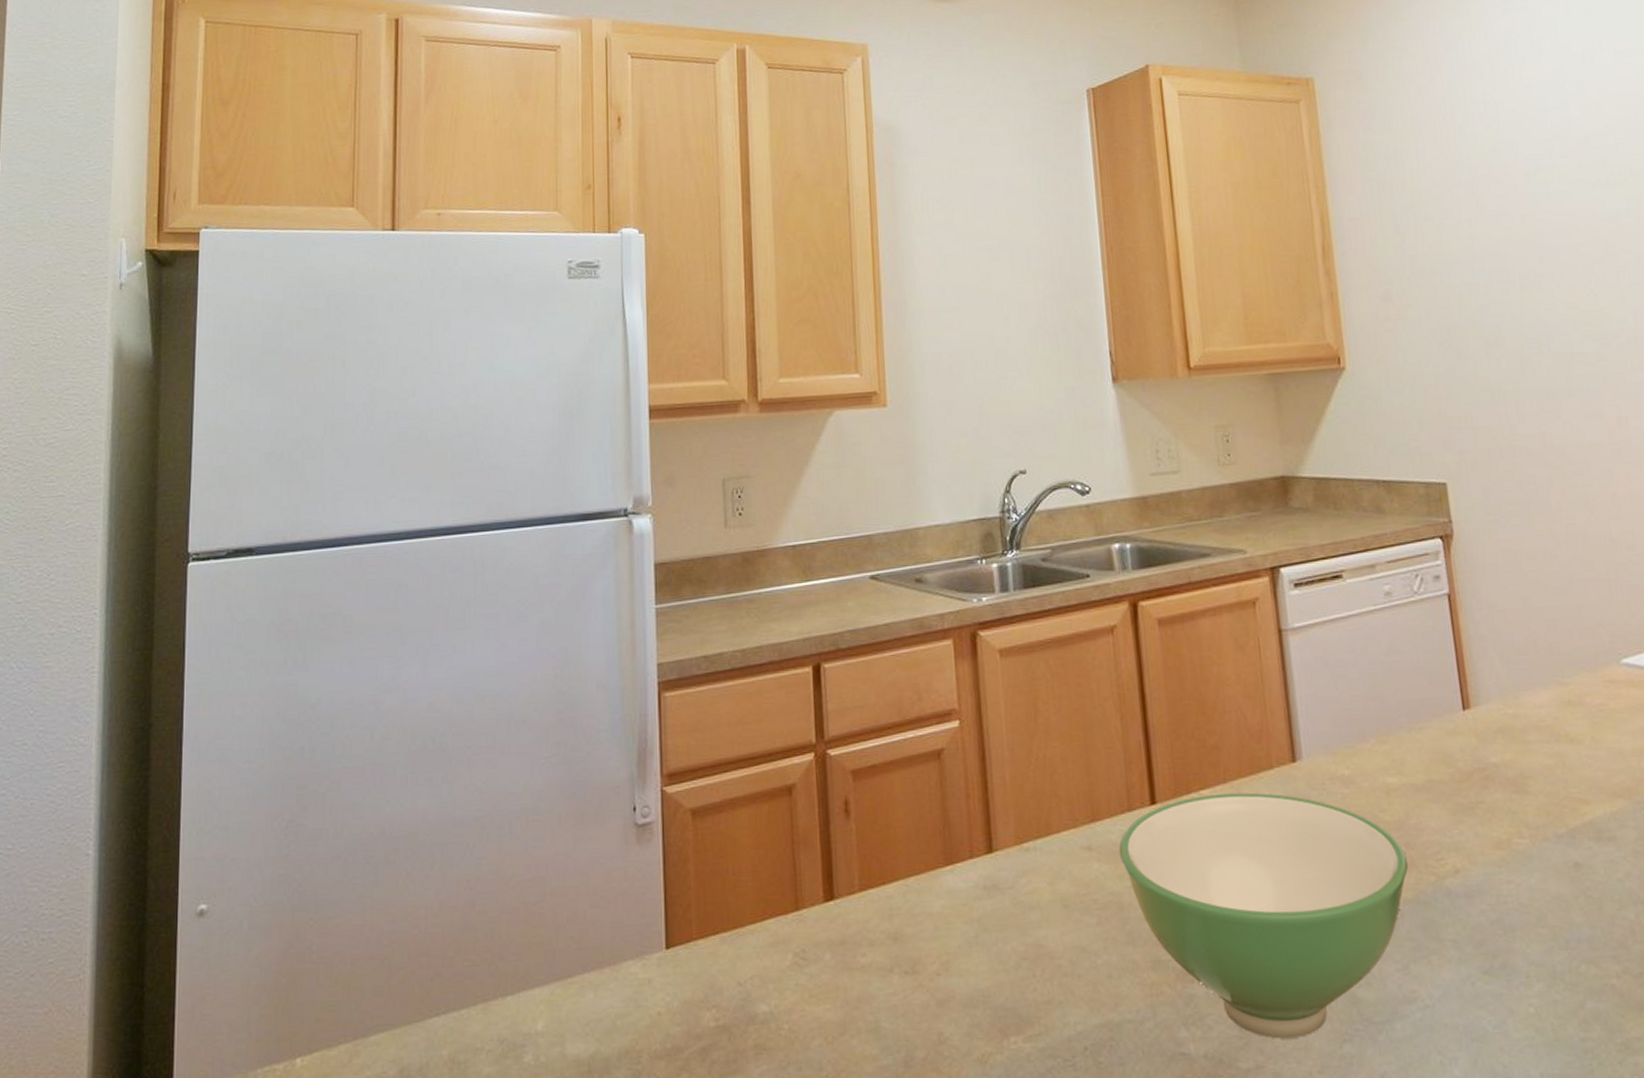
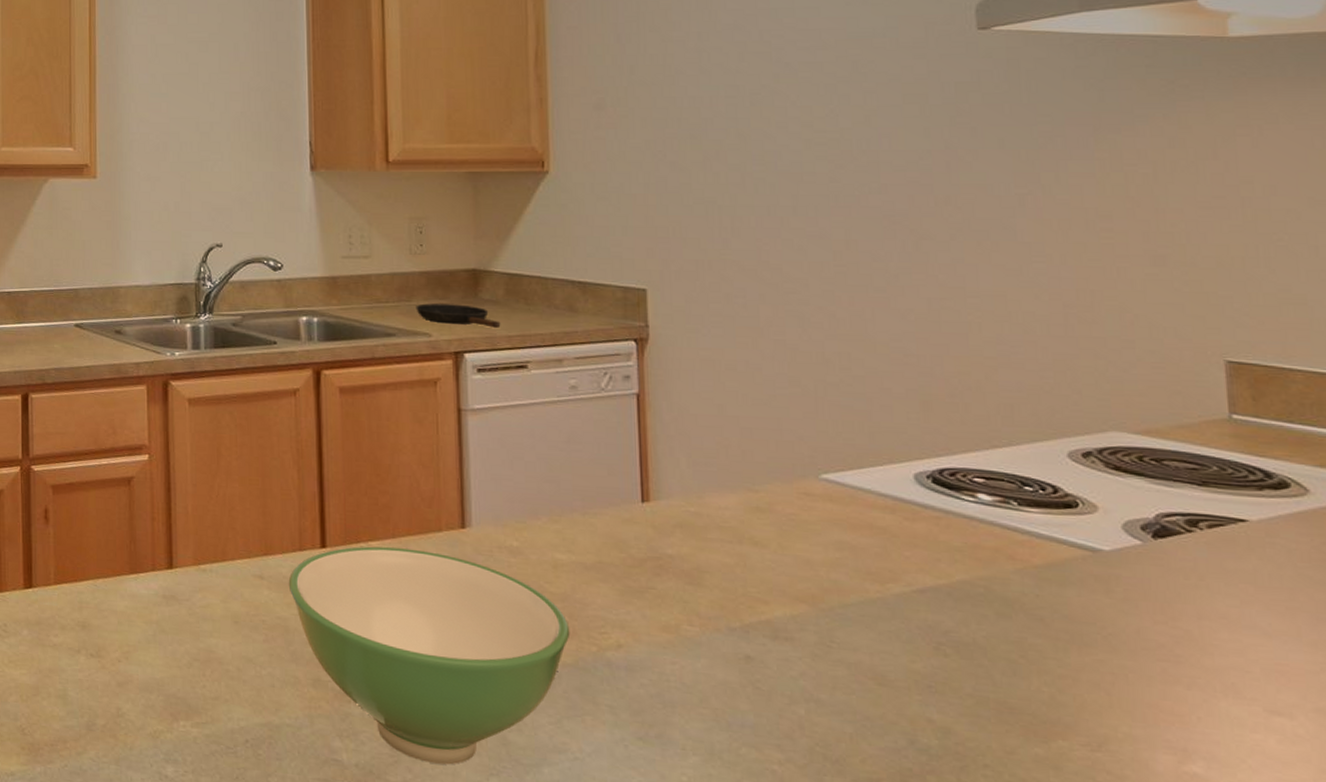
frying pan: none [1228,515,1313,538] -> present [416,303,501,328]

